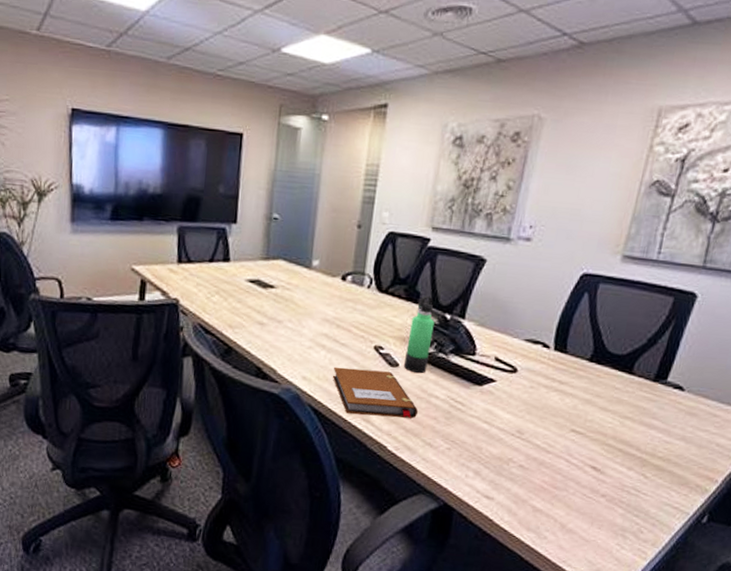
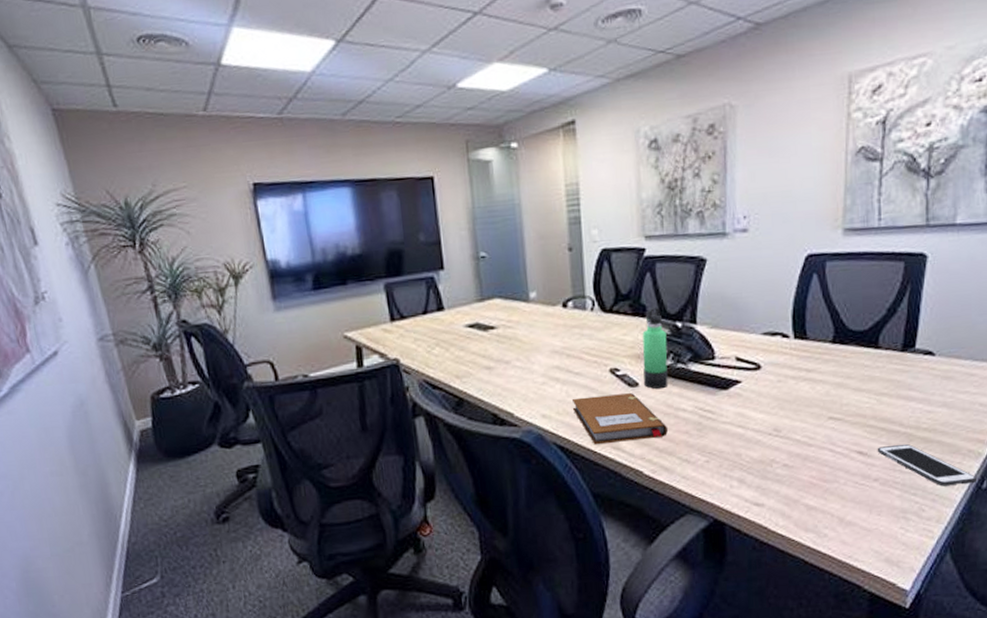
cell phone: none [610,466,699,517] -> present [877,443,978,487]

